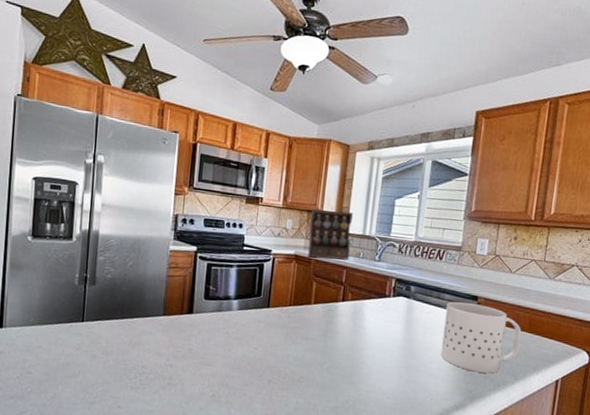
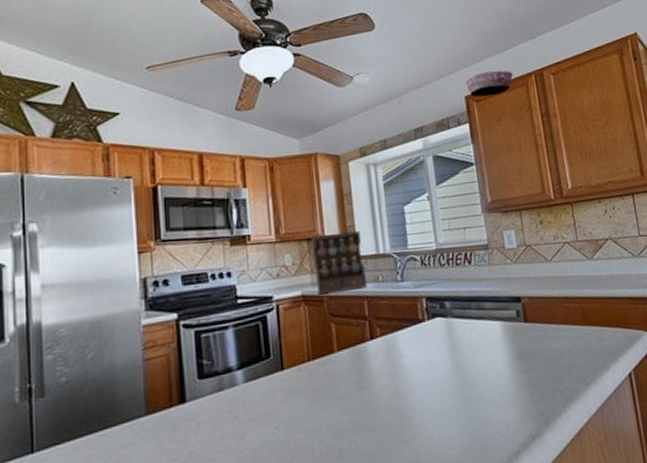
mug: present [440,301,522,374] -> none [489,305,581,388]
decorative basket: none [480,90,529,116] -> present [465,70,513,97]

